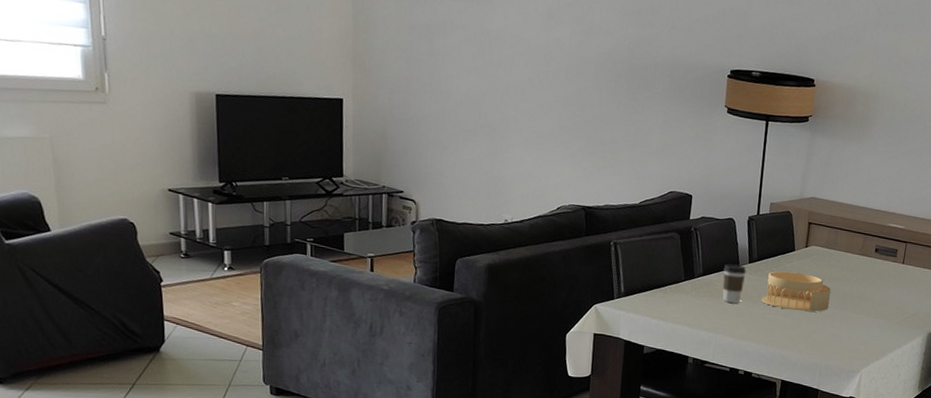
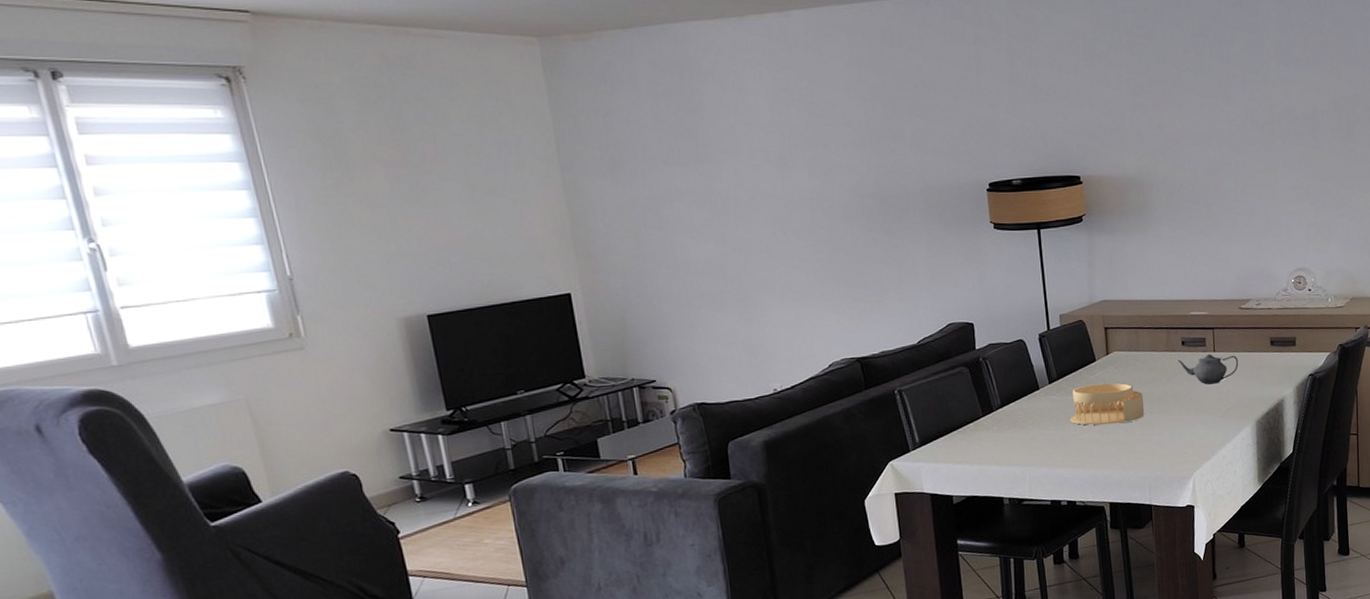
coffee cup: present [722,264,747,303] -> none [1022,387,1049,431]
teapot: none [868,264,924,293] -> present [1177,354,1239,385]

